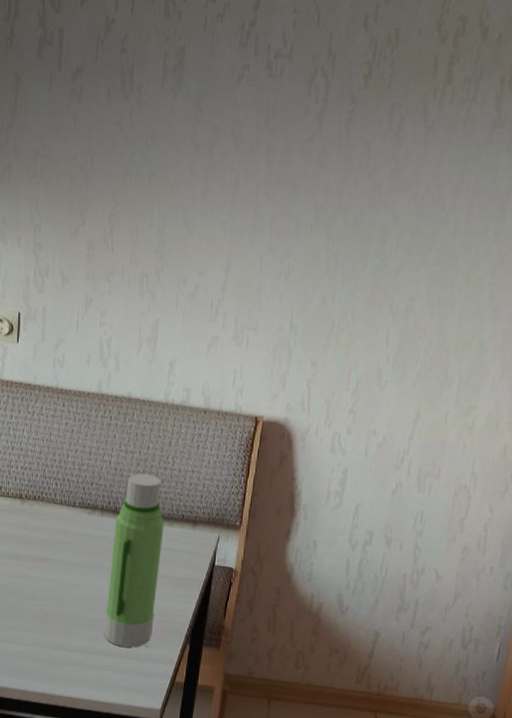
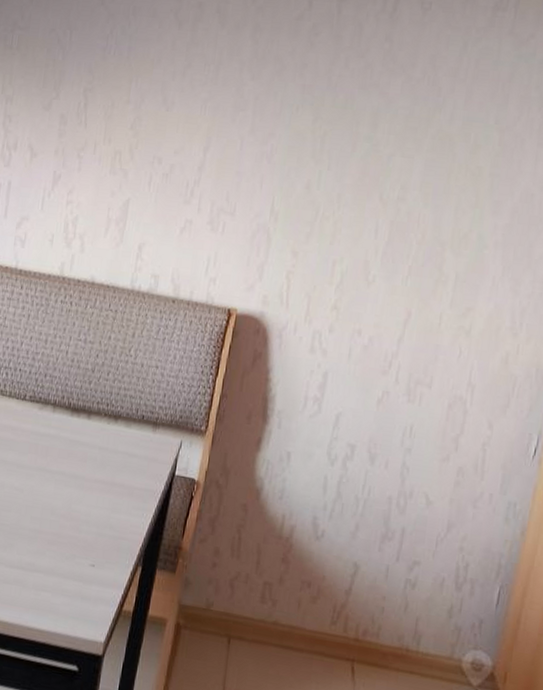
water bottle: present [103,473,164,648] -> none [45,366,122,566]

